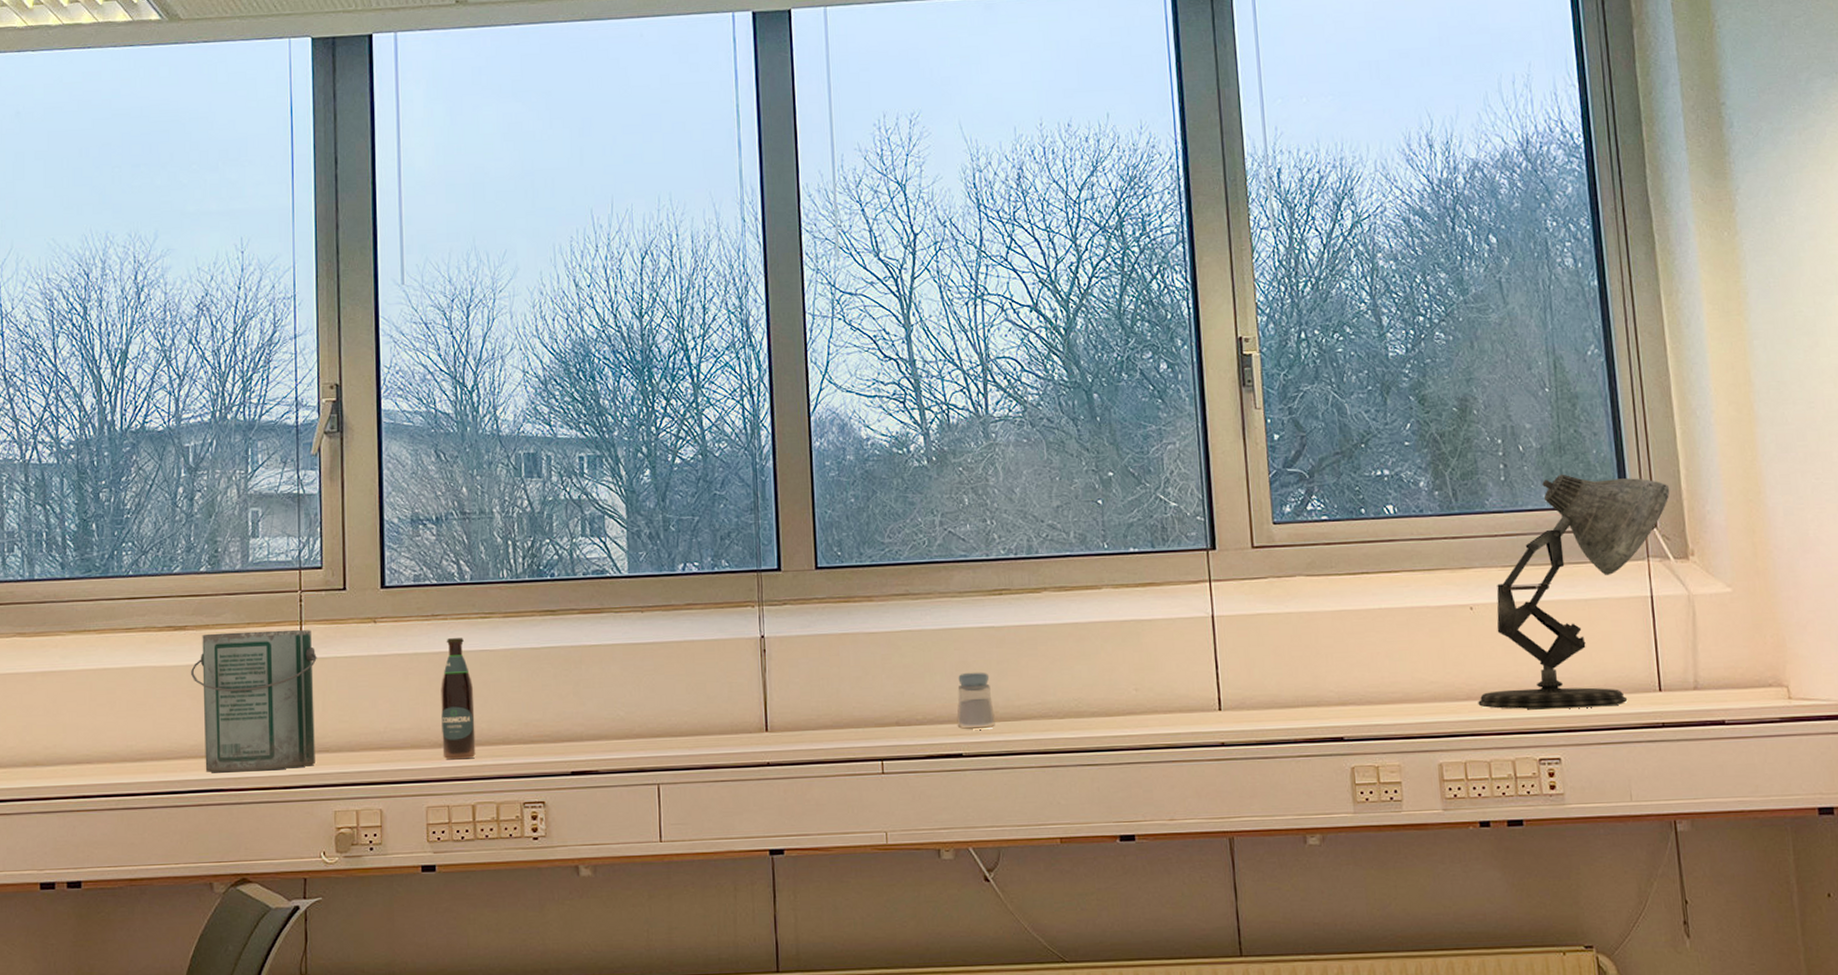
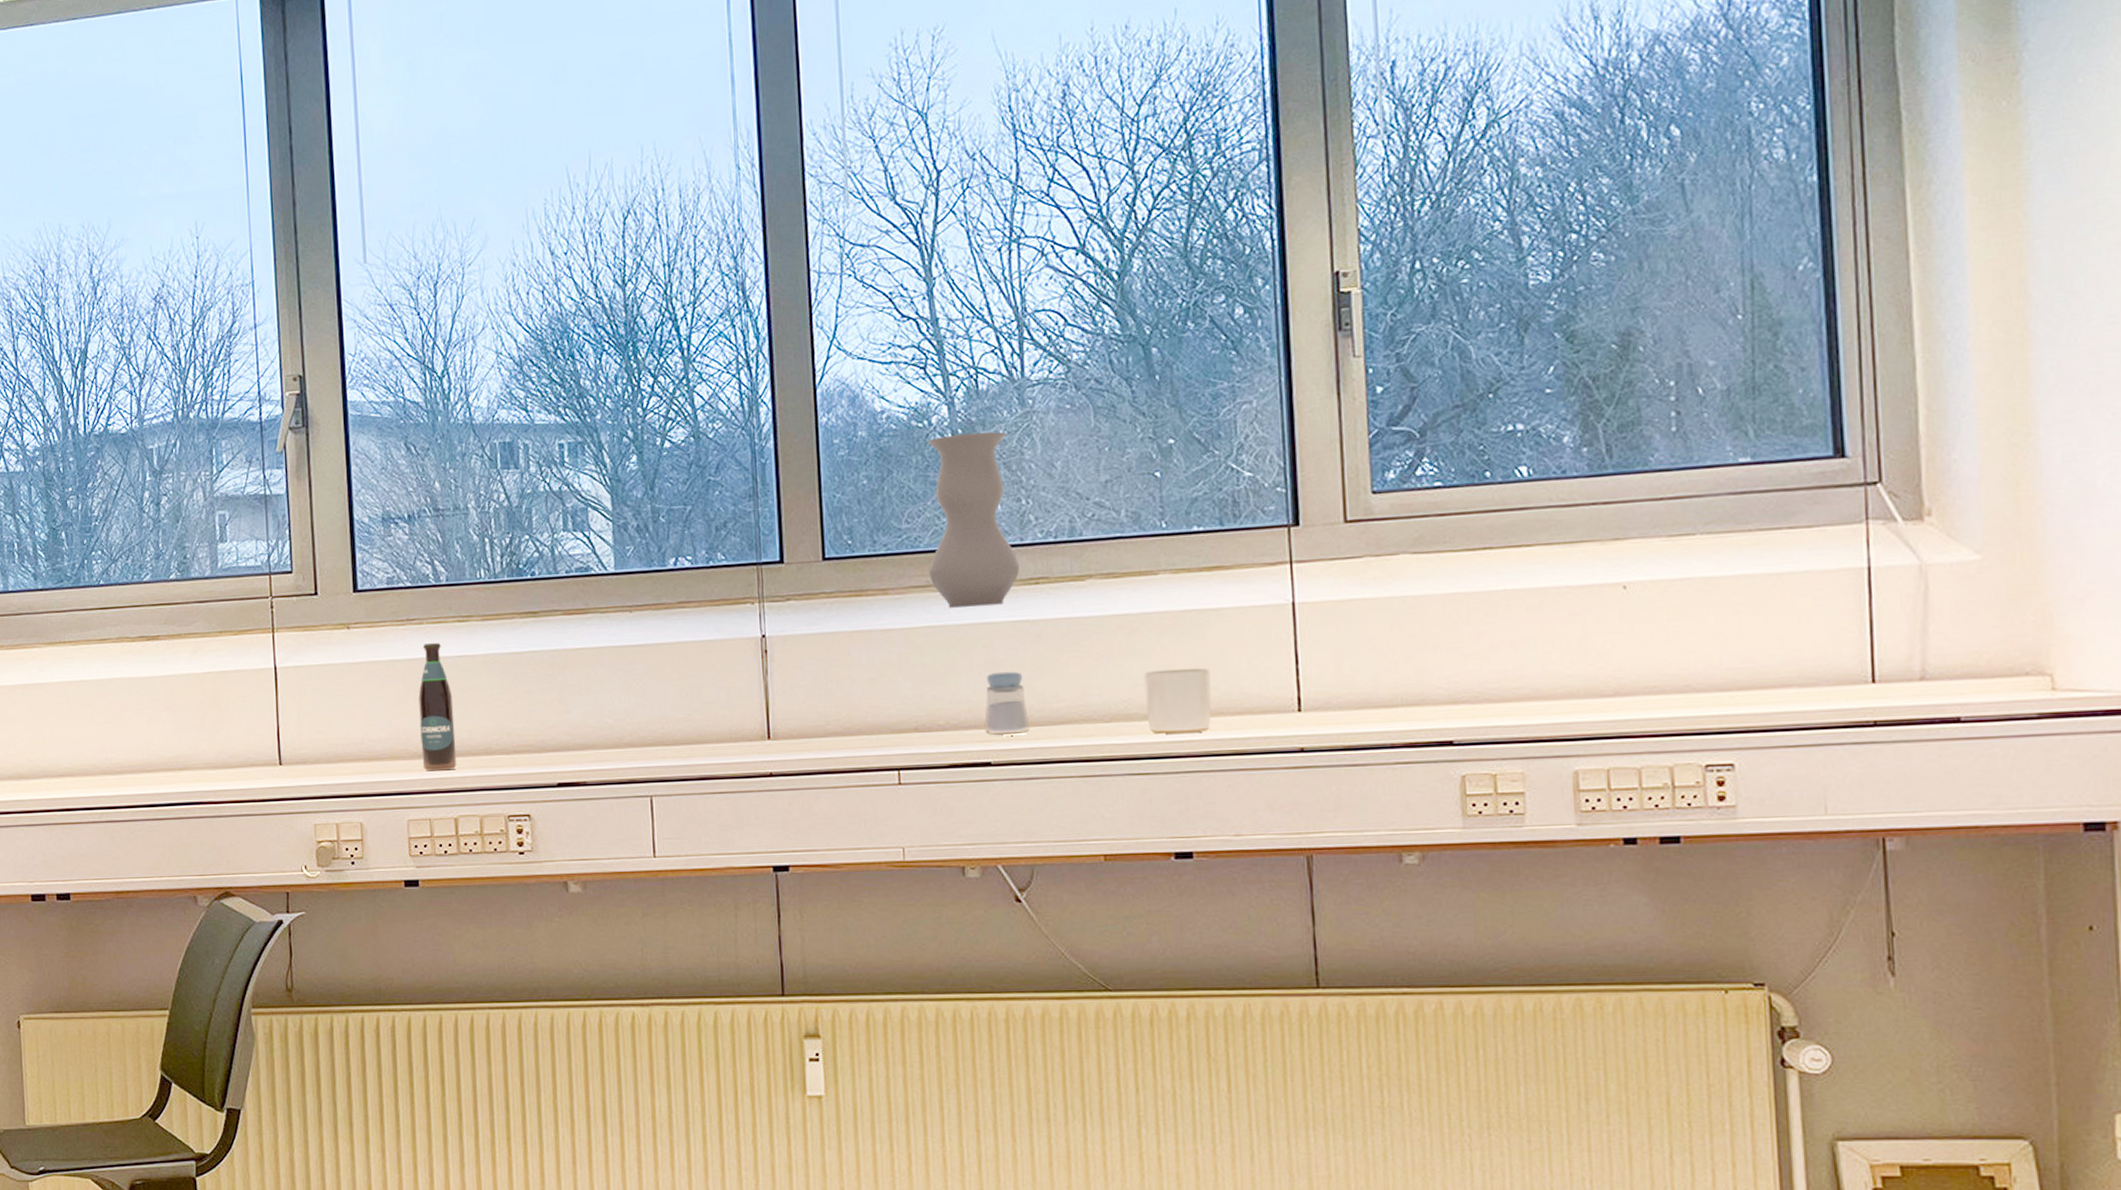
paint can: present [190,629,317,773] -> none [165,637,293,786]
vase: none [907,460,986,614] -> present [928,432,1020,608]
mug: none [1091,671,1148,729] -> present [1143,667,1212,734]
desk lamp: present [1478,474,1670,710] -> none [1628,420,1903,707]

